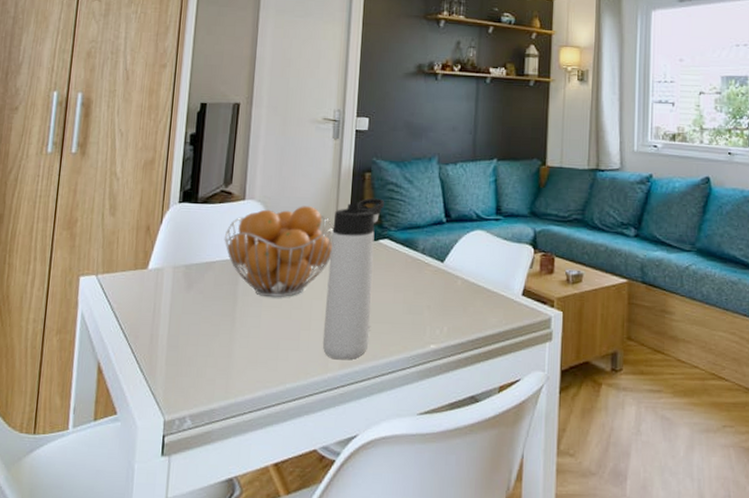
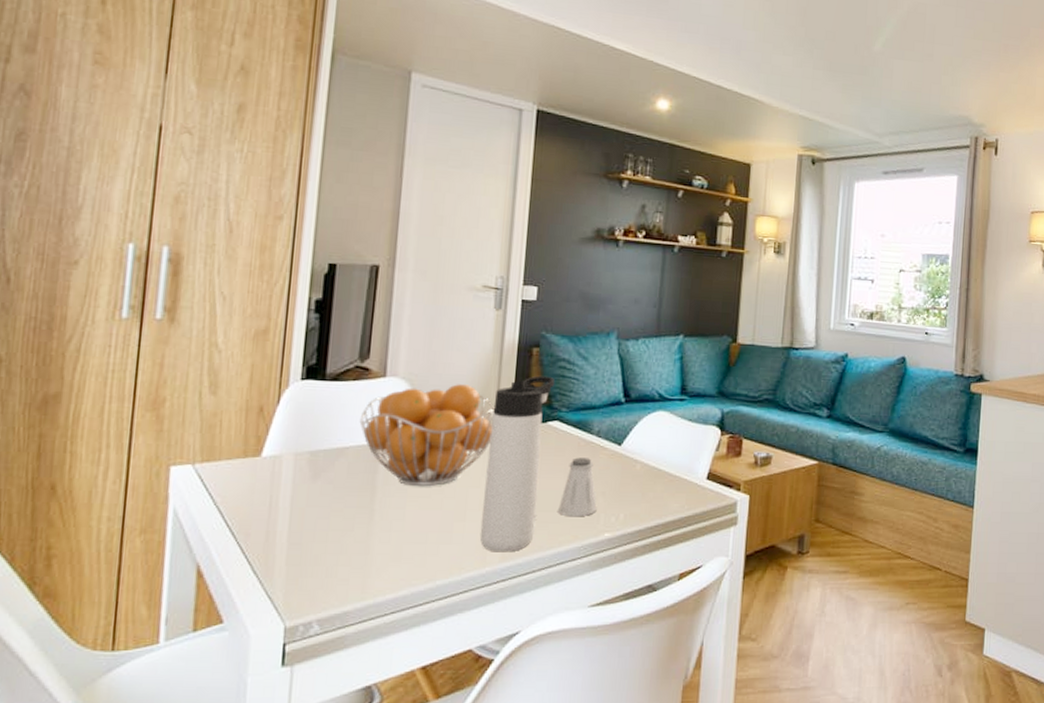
saltshaker: none [389,273,424,329] -> present [558,457,597,517]

